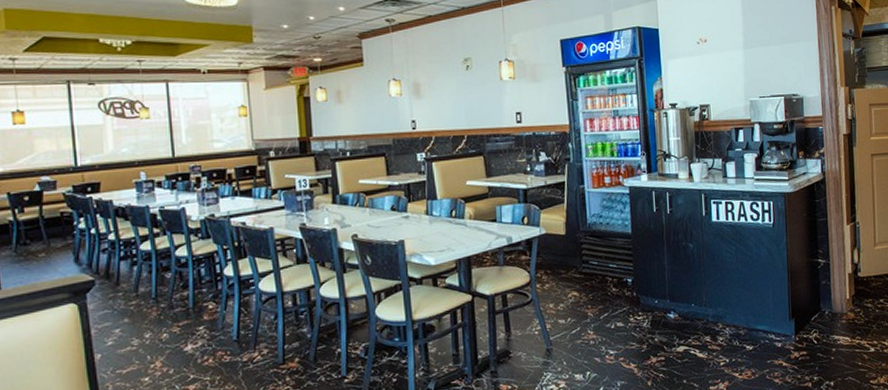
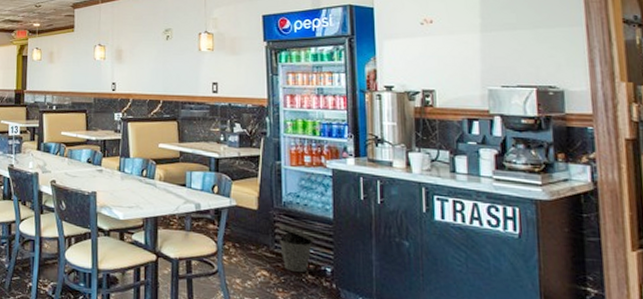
trash can: none [585,246,617,288] -> present [278,225,315,273]

